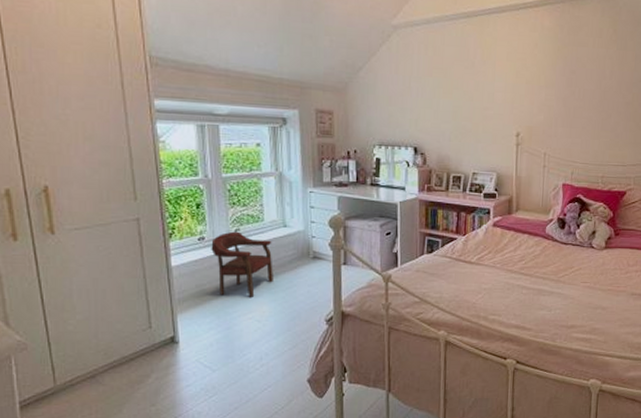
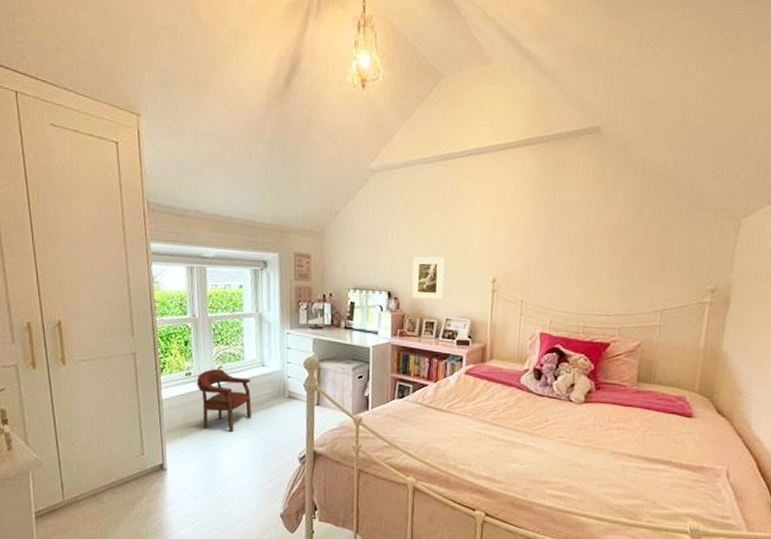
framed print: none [438,111,470,154] -> present [411,256,445,300]

